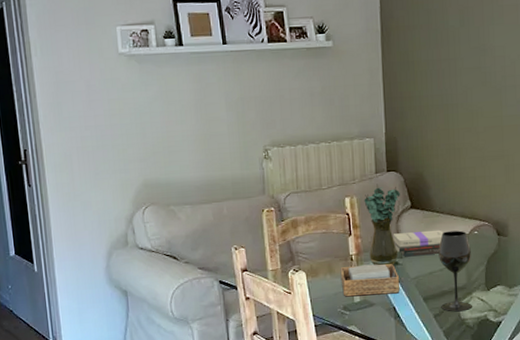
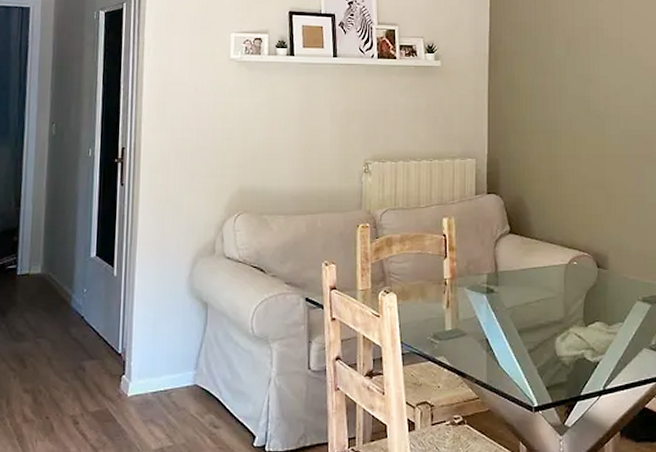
napkin holder: present [340,263,400,297] -> none [432,290,494,324]
vase: present [364,184,400,266] -> none [462,205,499,294]
books: present [393,229,444,257] -> none [489,257,542,285]
wineglass: present [438,230,472,312] -> none [536,260,569,348]

